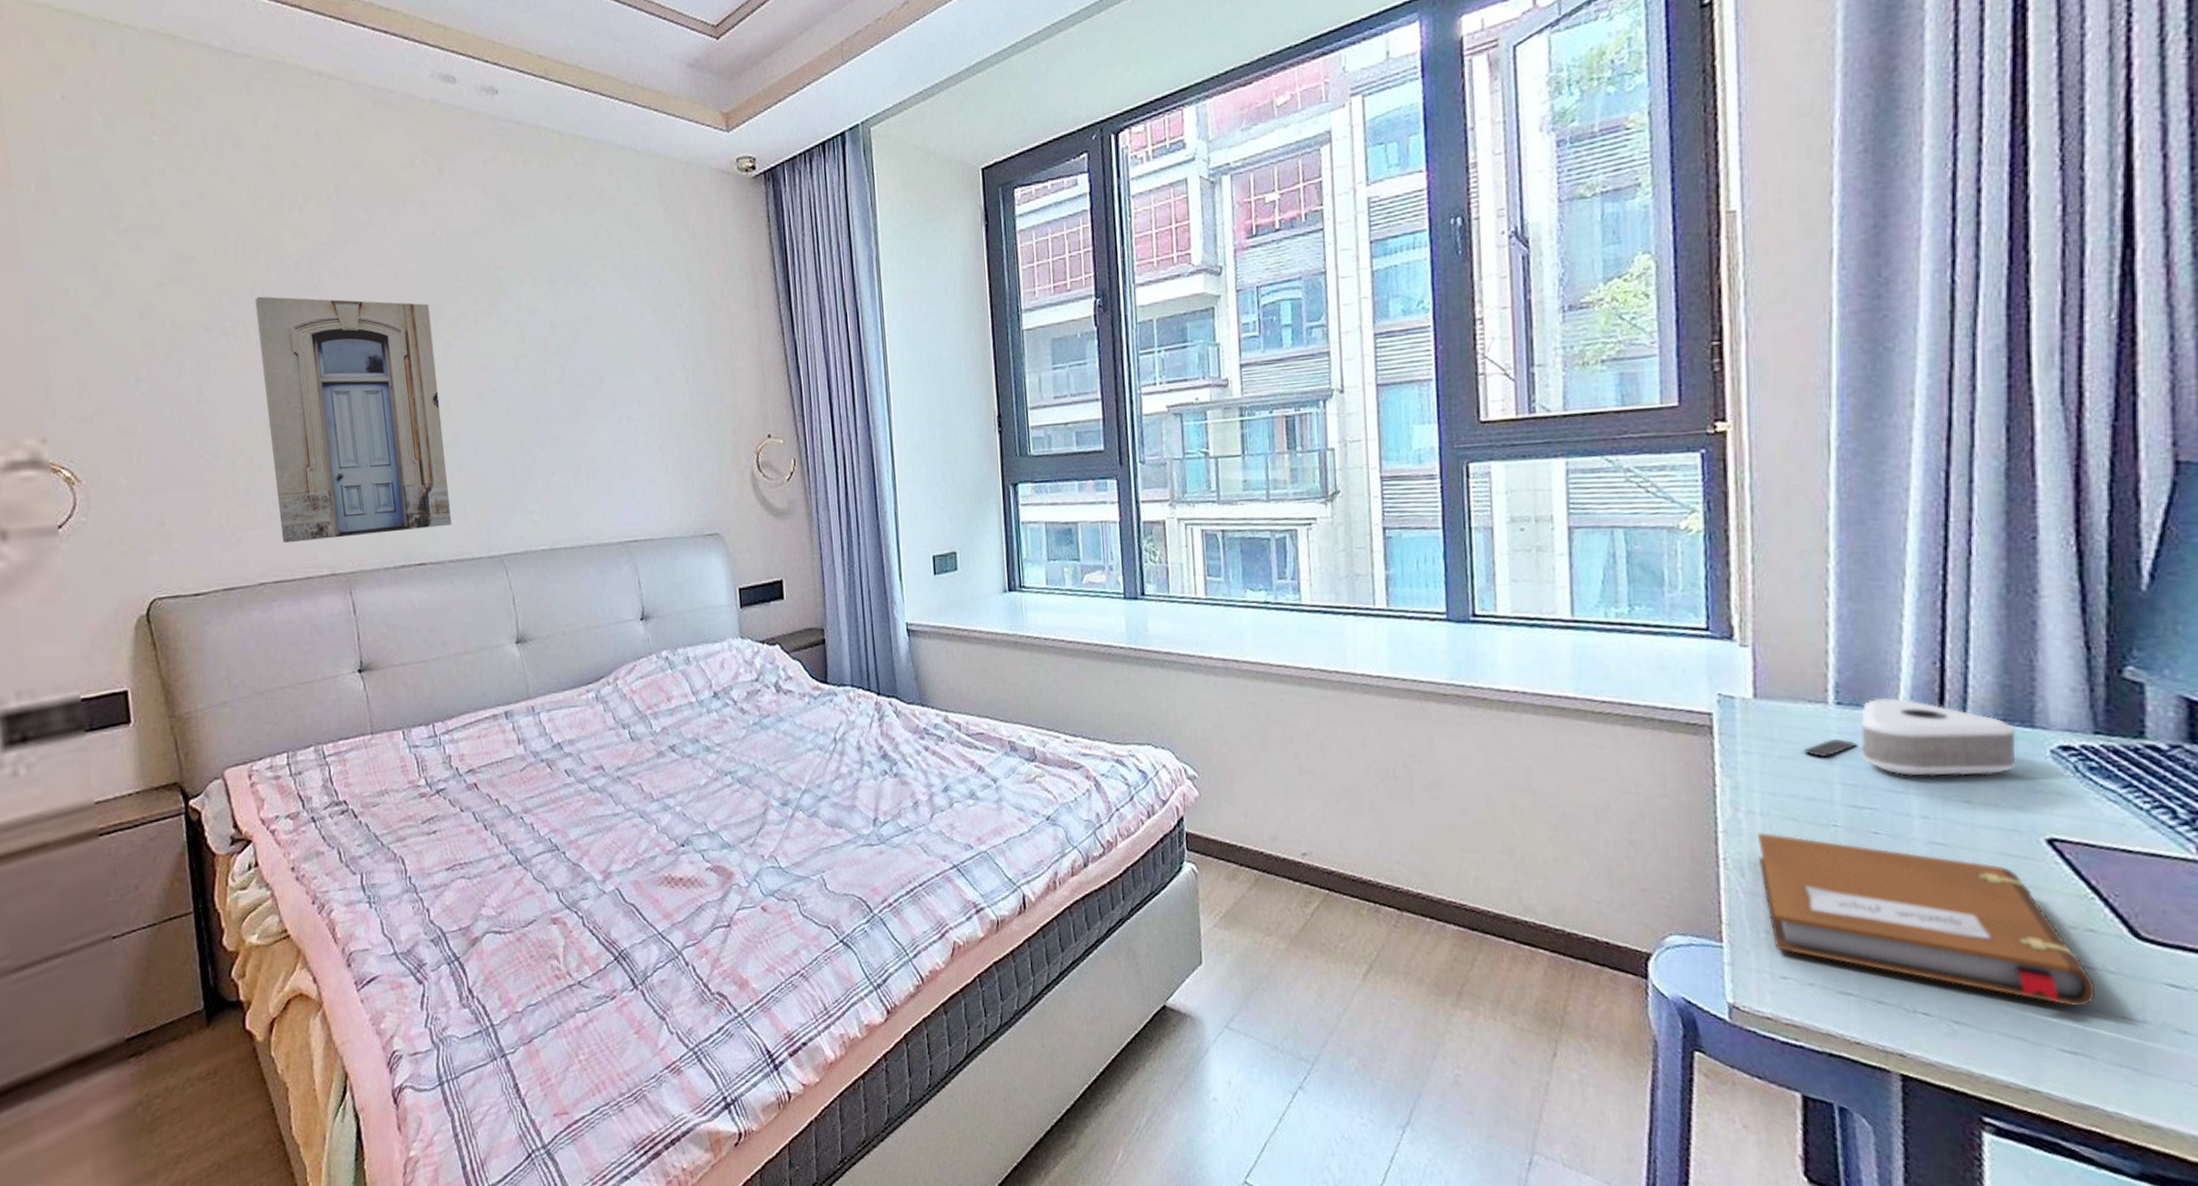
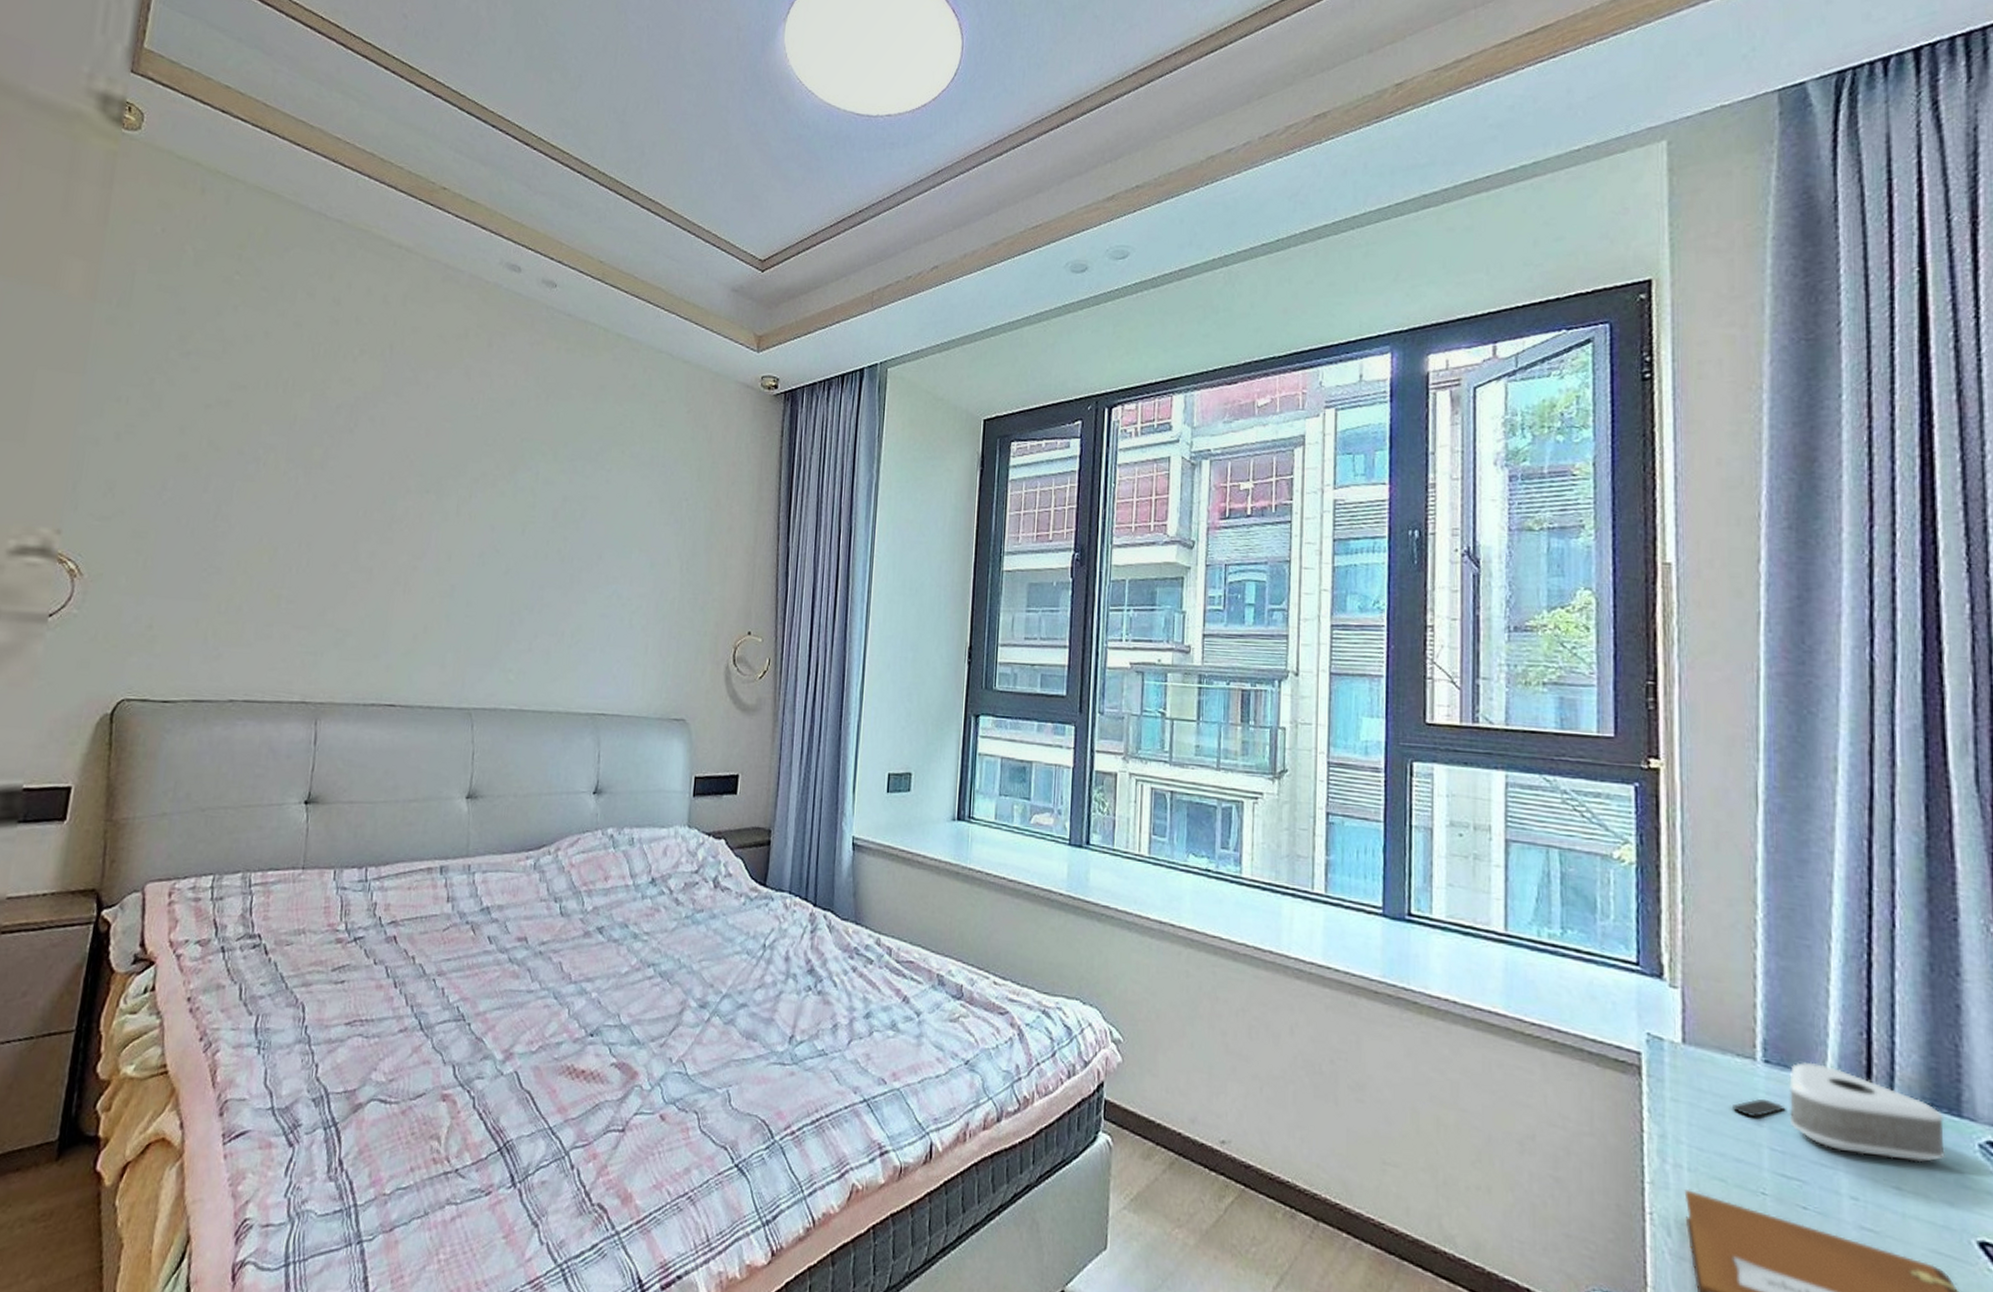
wall art: present [255,296,451,544] -> none [261,430,453,672]

